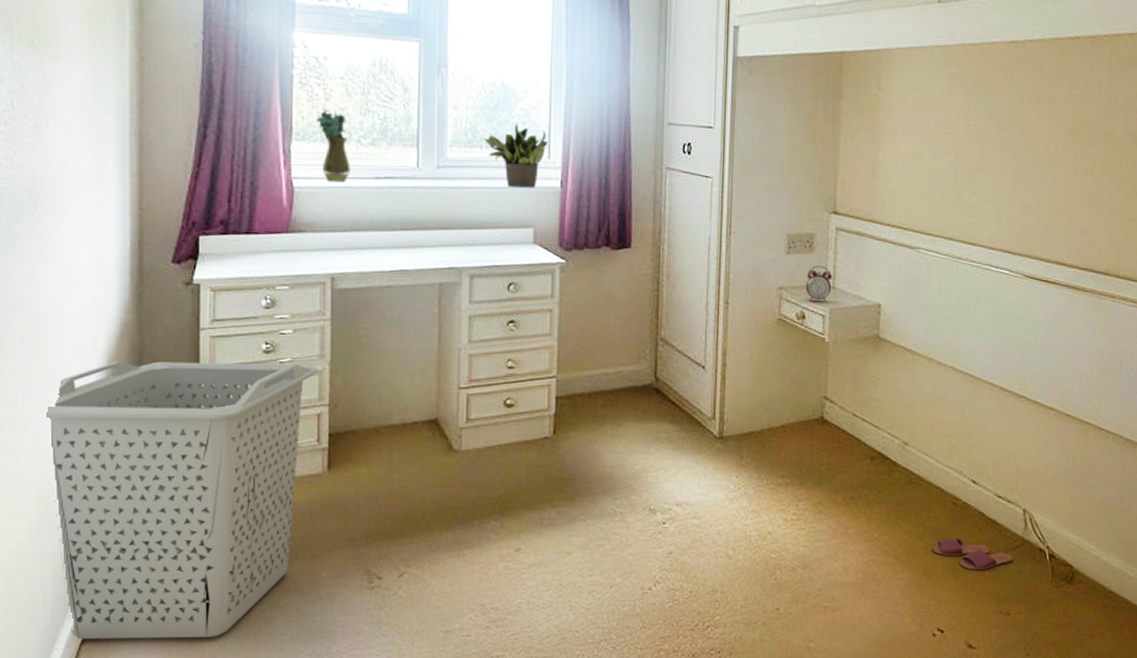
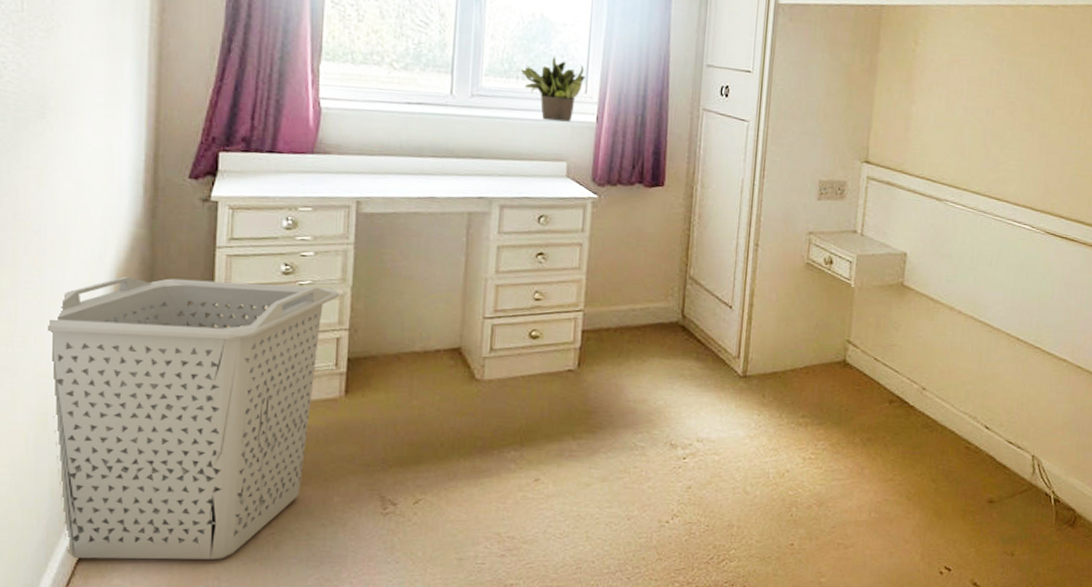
vase: present [315,108,351,183] -> none [347,29,382,106]
alarm clock: present [805,266,833,302] -> none [834,213,862,248]
slippers: present [932,539,1014,570] -> none [943,481,1021,512]

